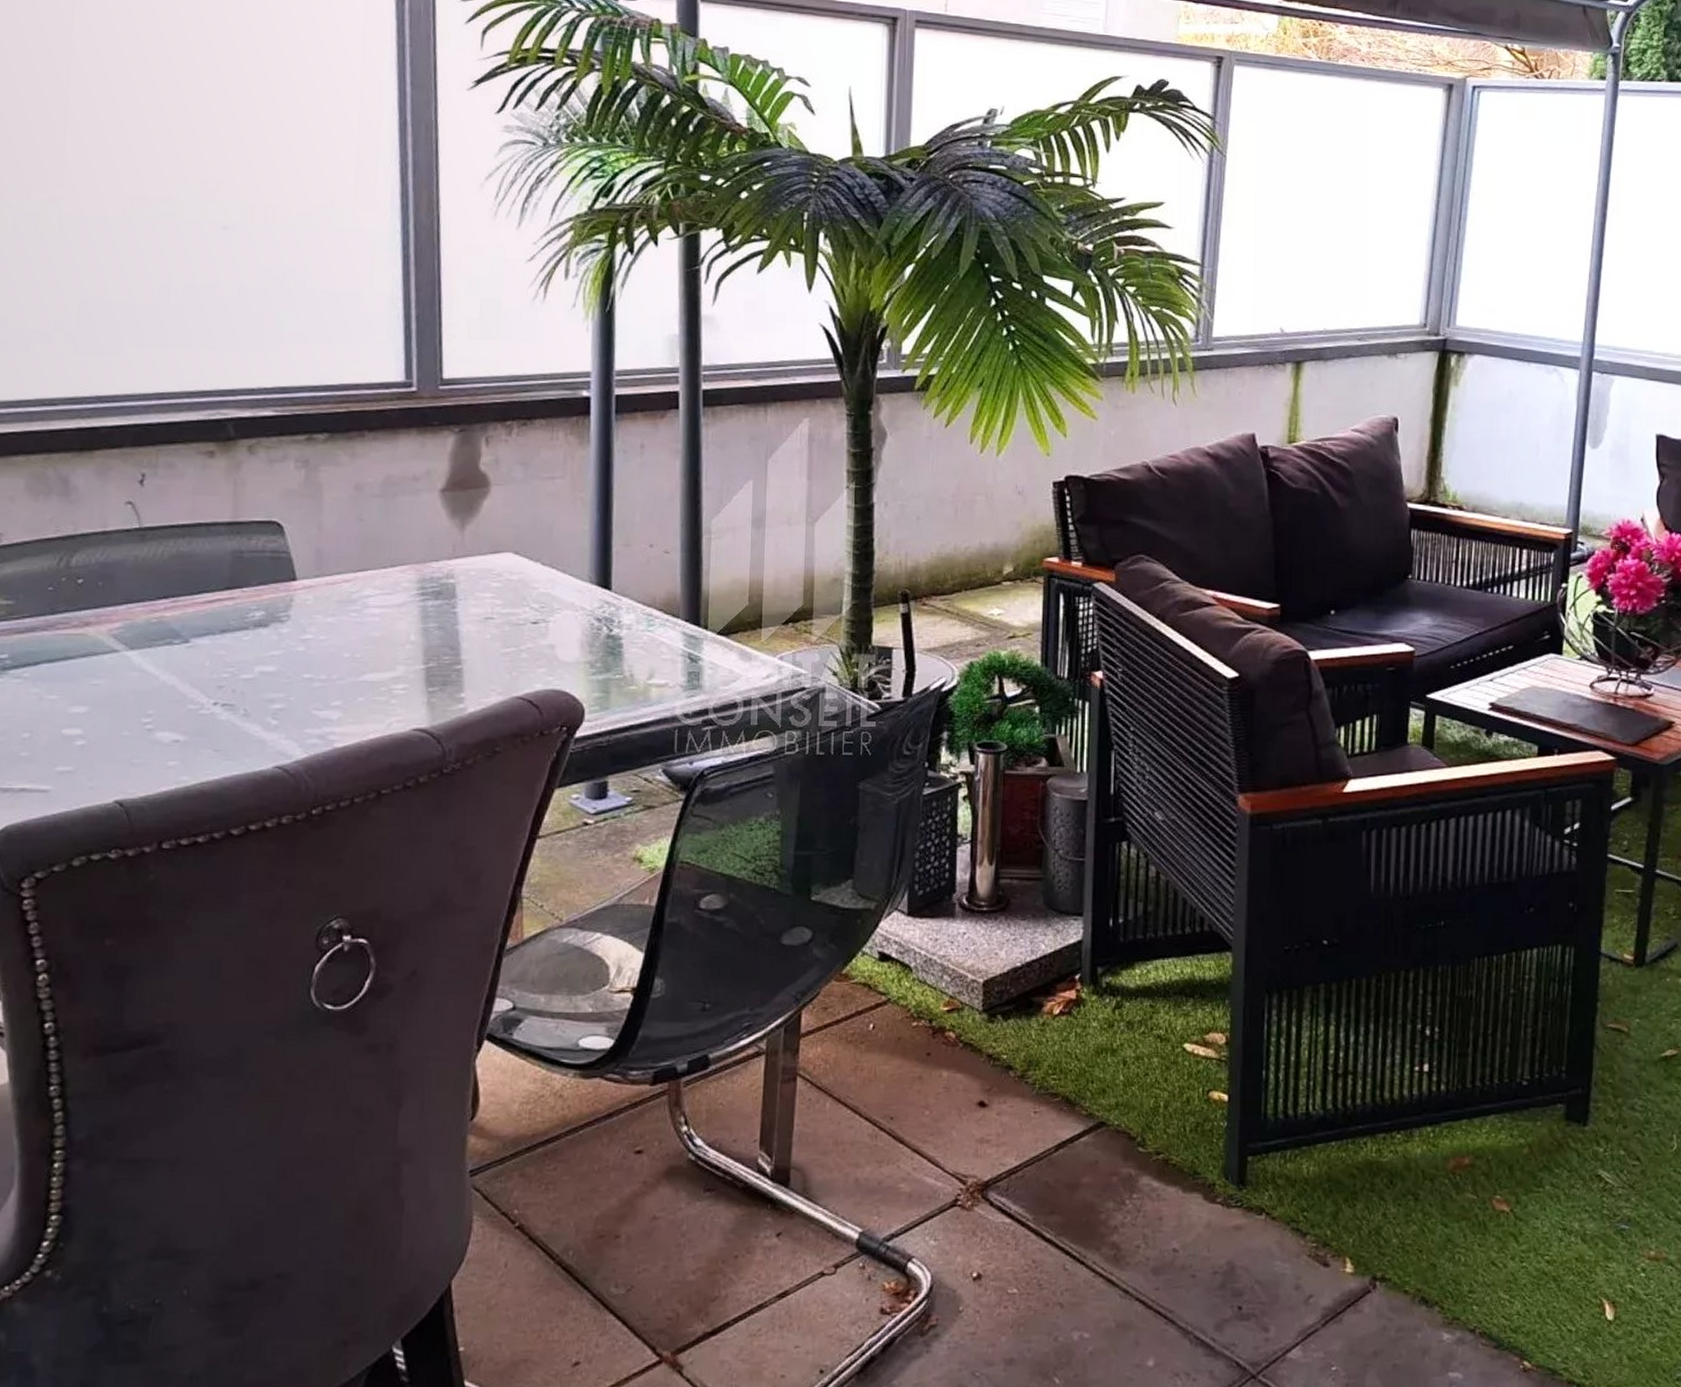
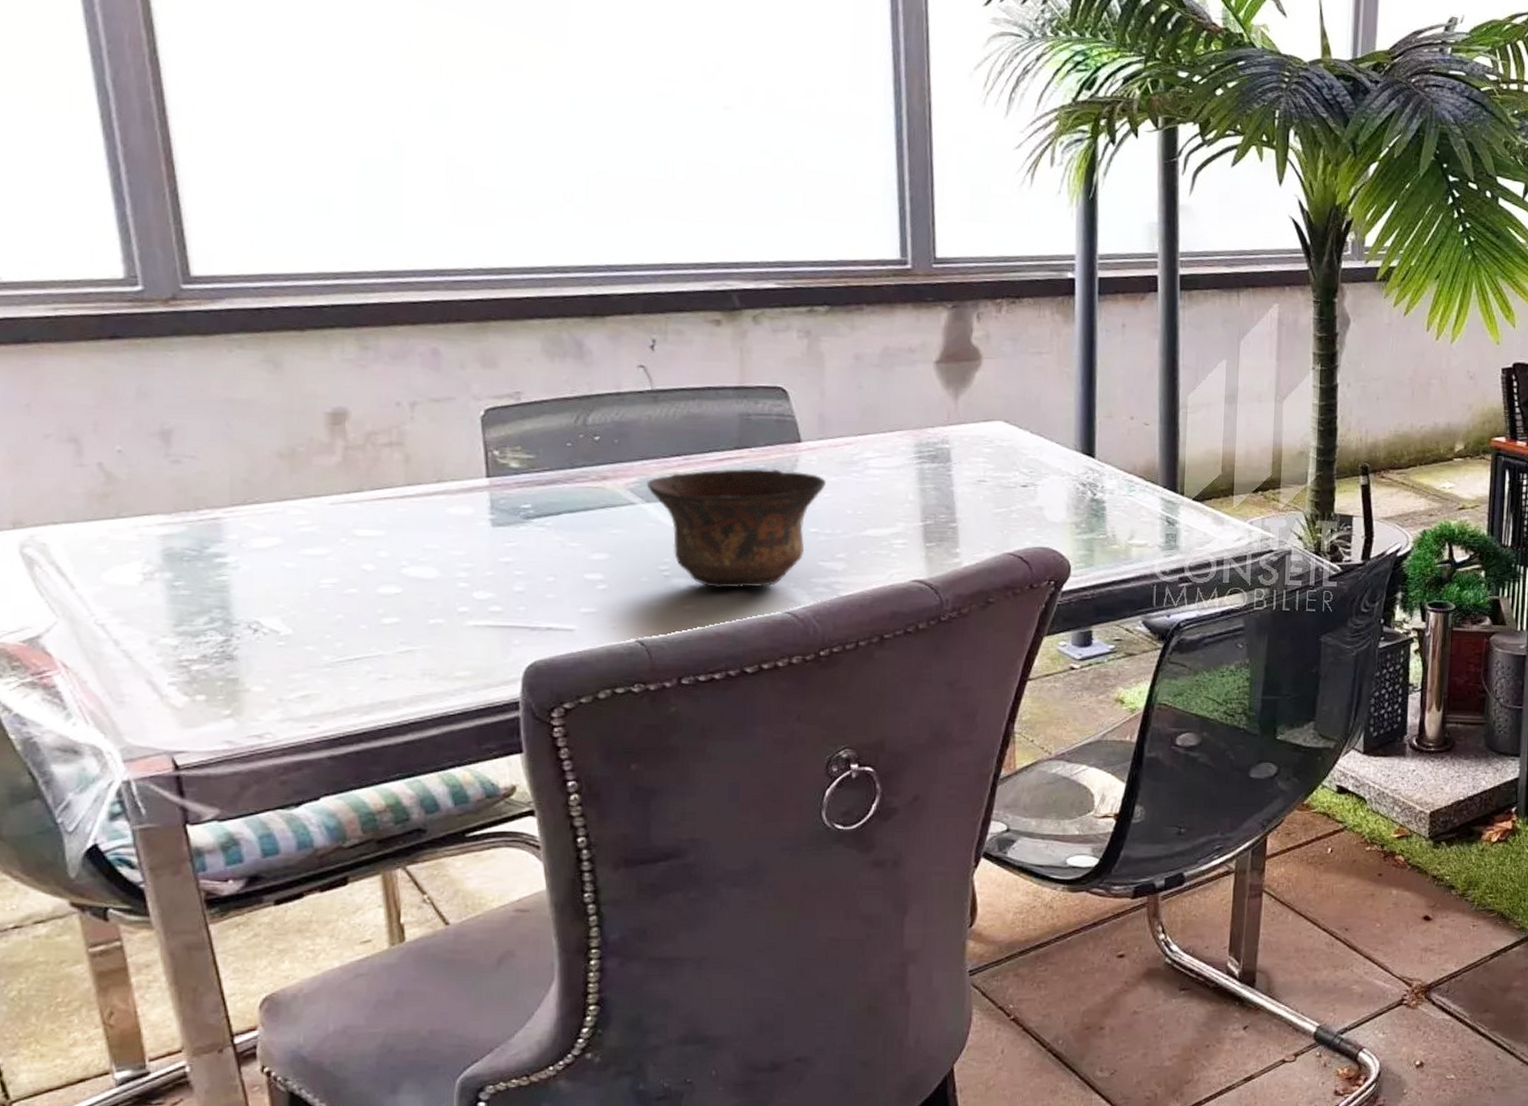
bowl: none [131,609,322,743] -> present [646,468,826,589]

